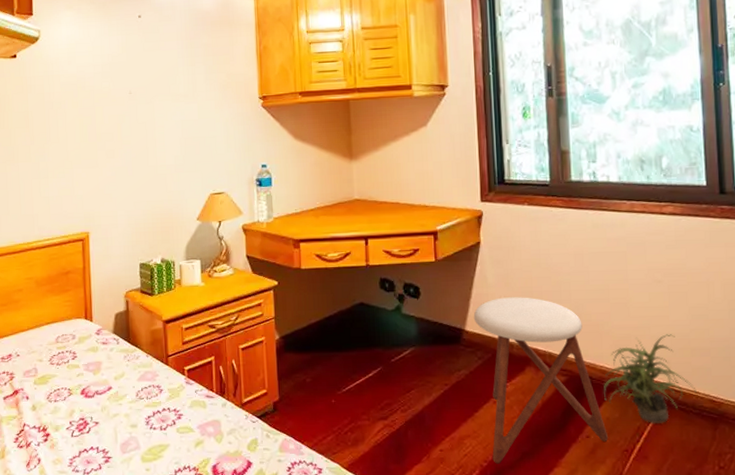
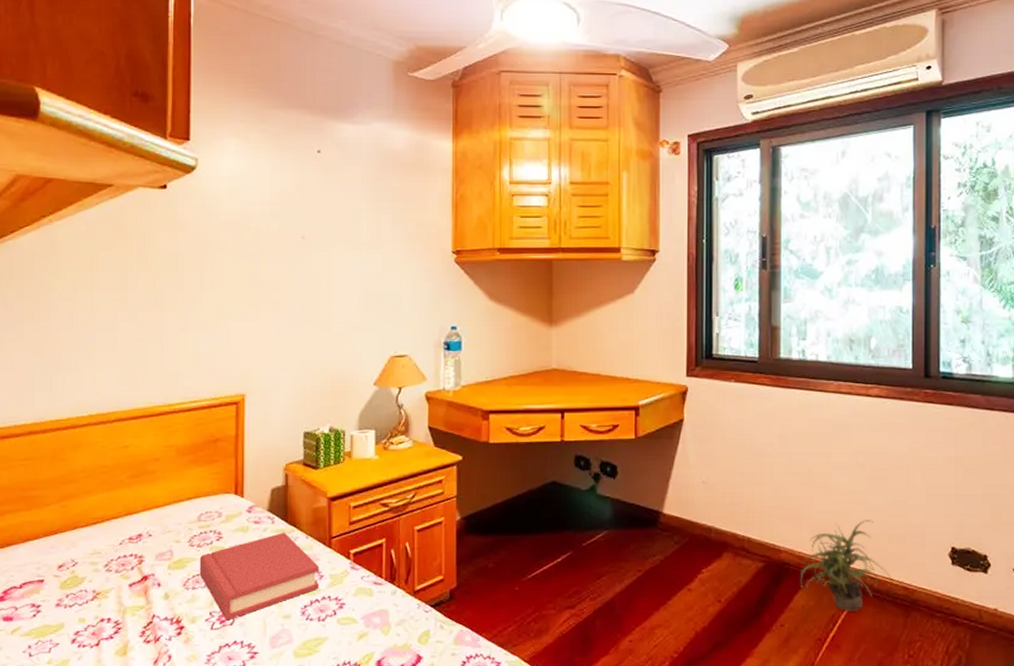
hardback book: none [59,351,160,429] -> present [199,532,319,621]
stool: present [473,297,609,464] -> none [672,478,803,655]

